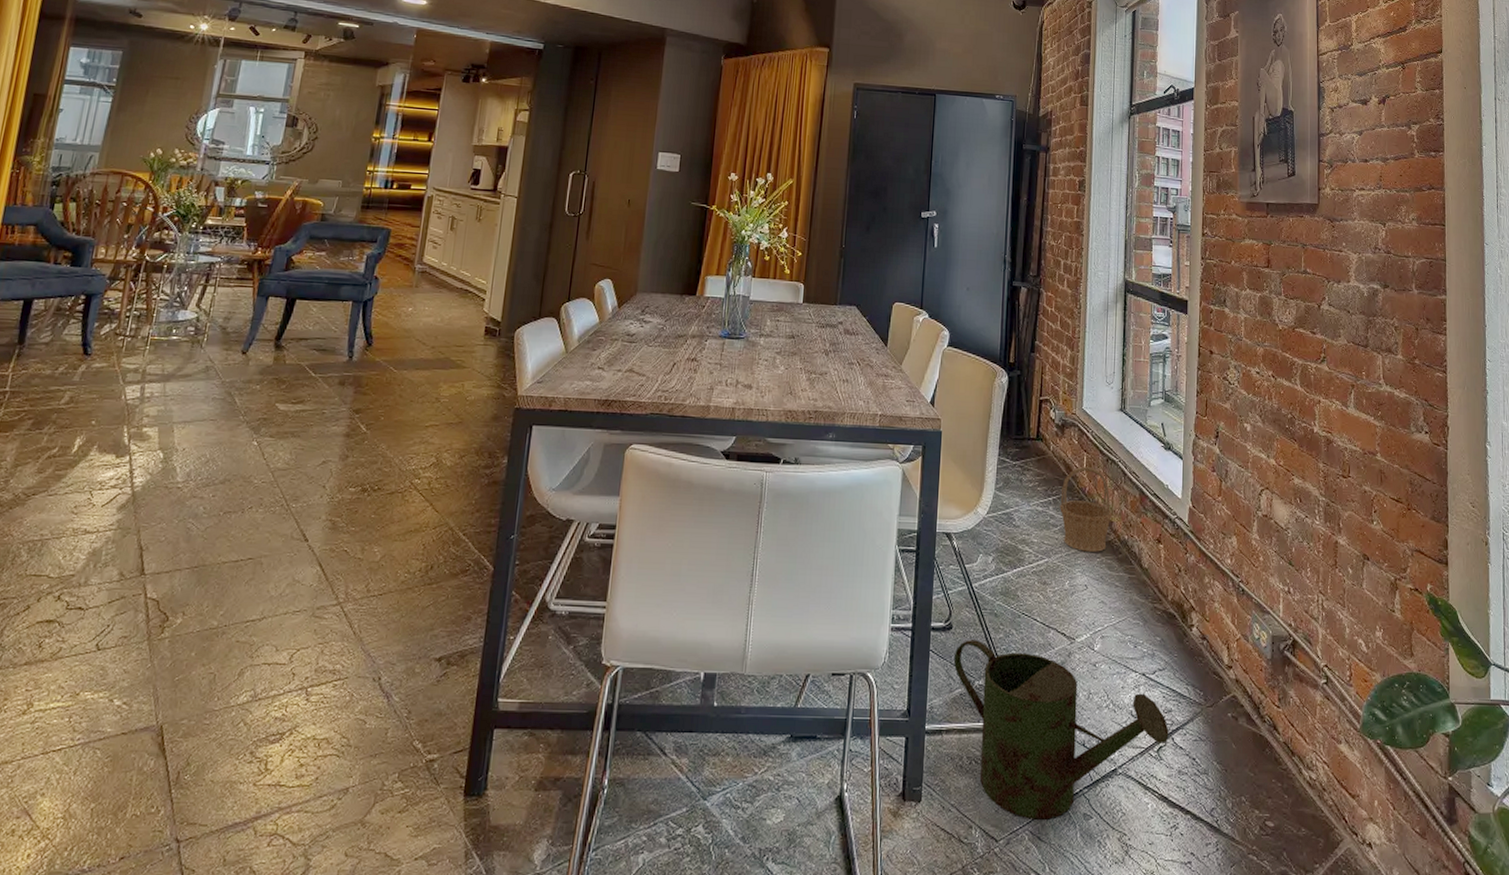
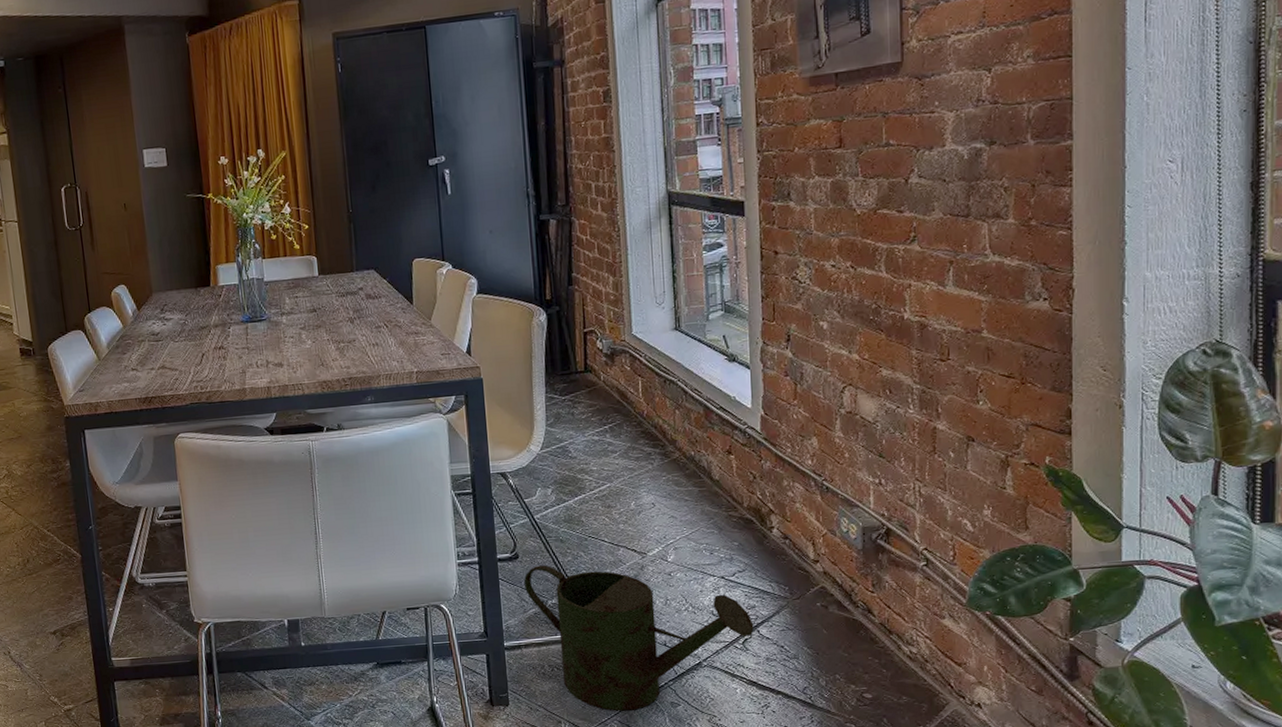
basket: present [1060,466,1113,552] -> none [617,390,676,472]

